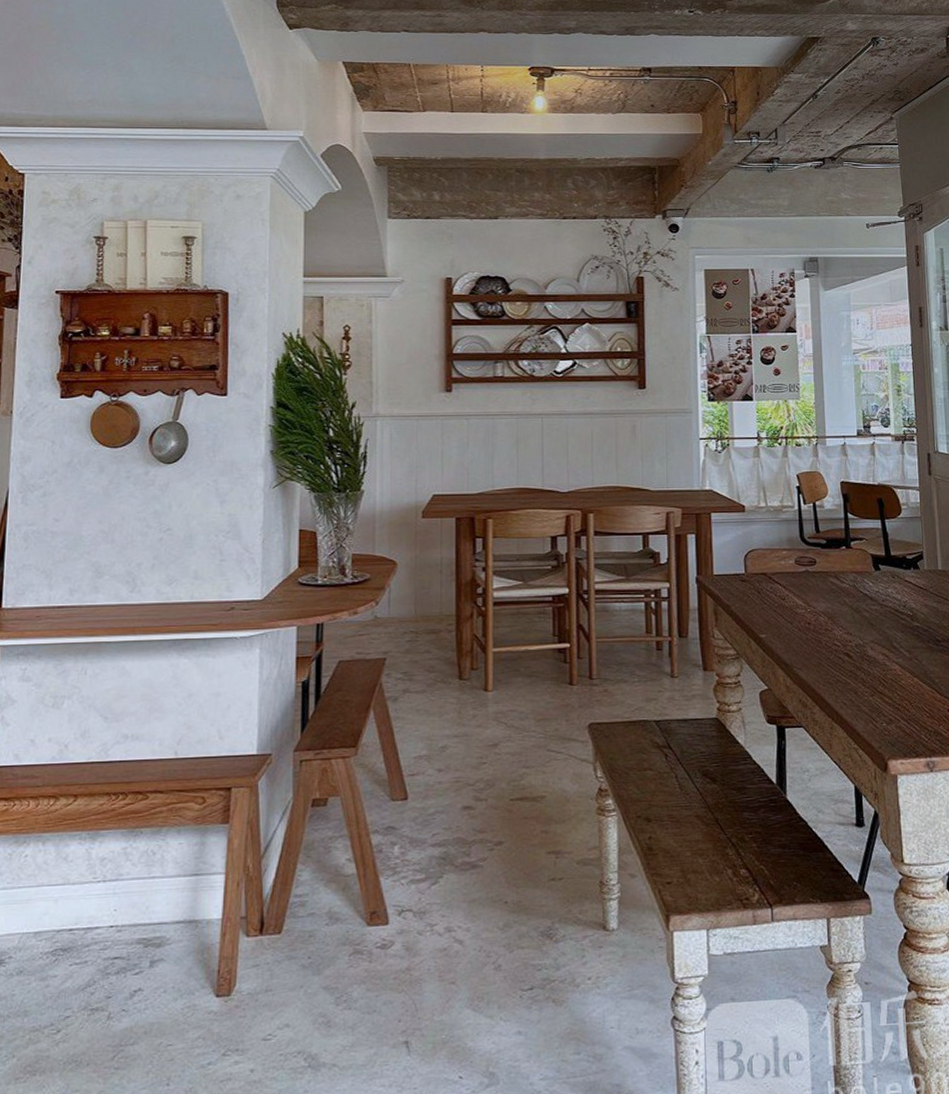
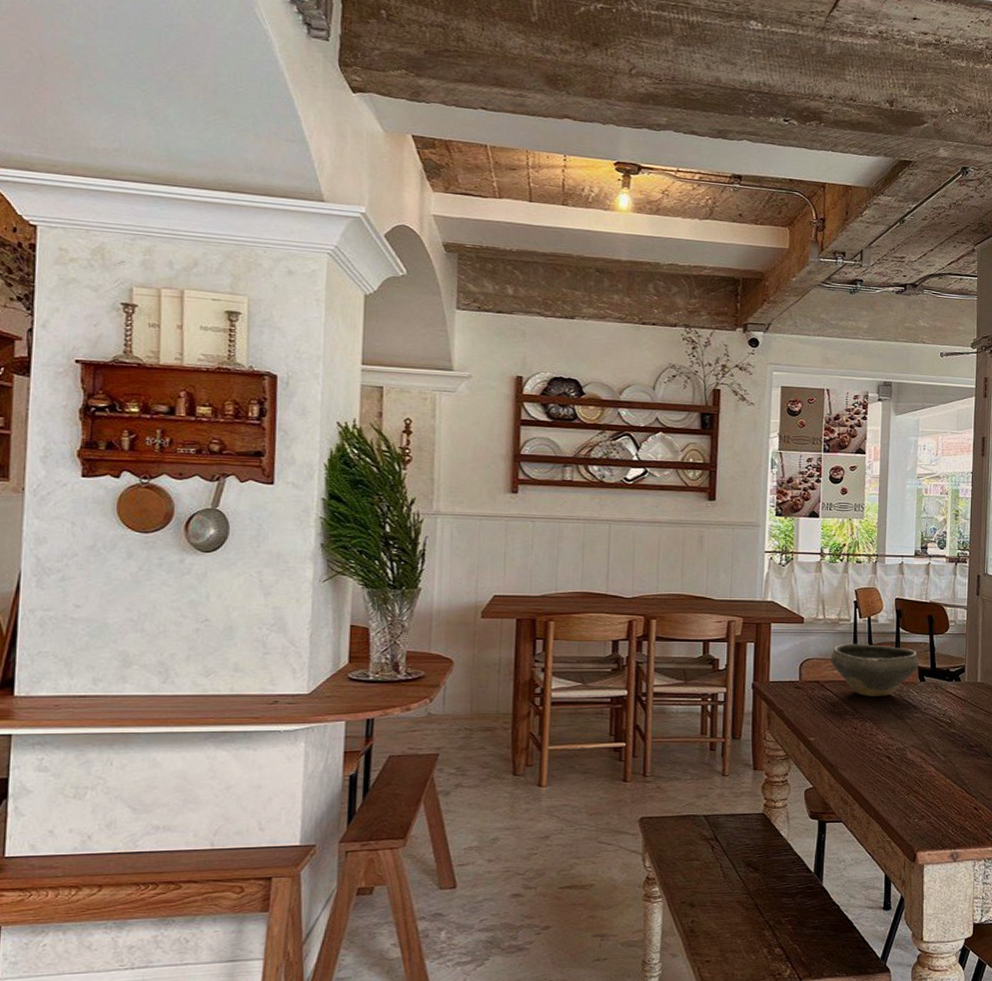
bowl: none [777,531,873,588] -> present [831,643,919,696]

